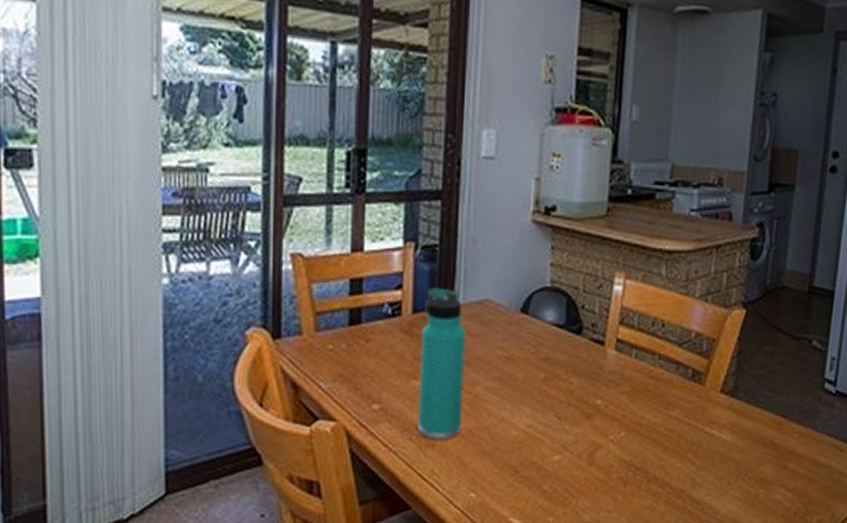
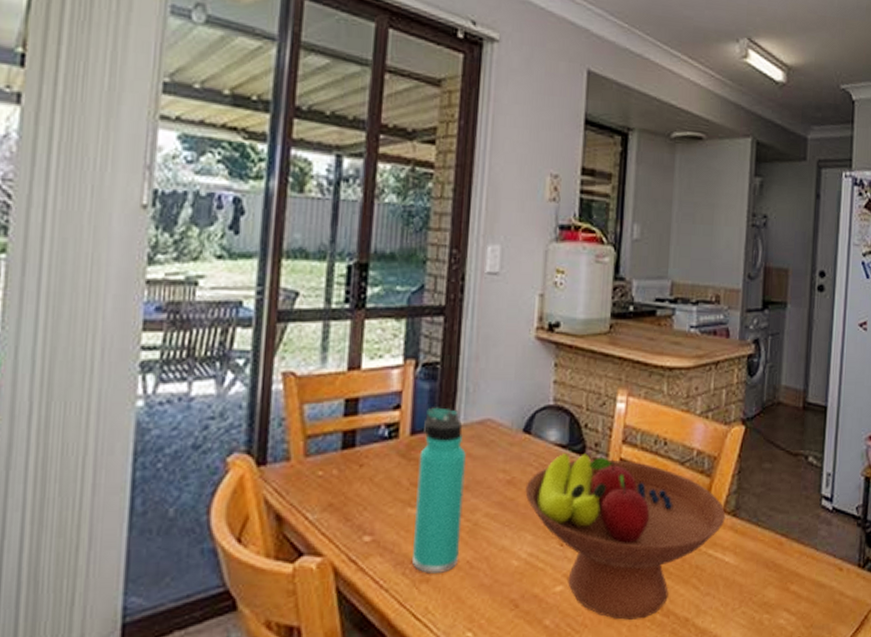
fruit bowl: none [523,332,724,489] -> present [525,452,726,620]

